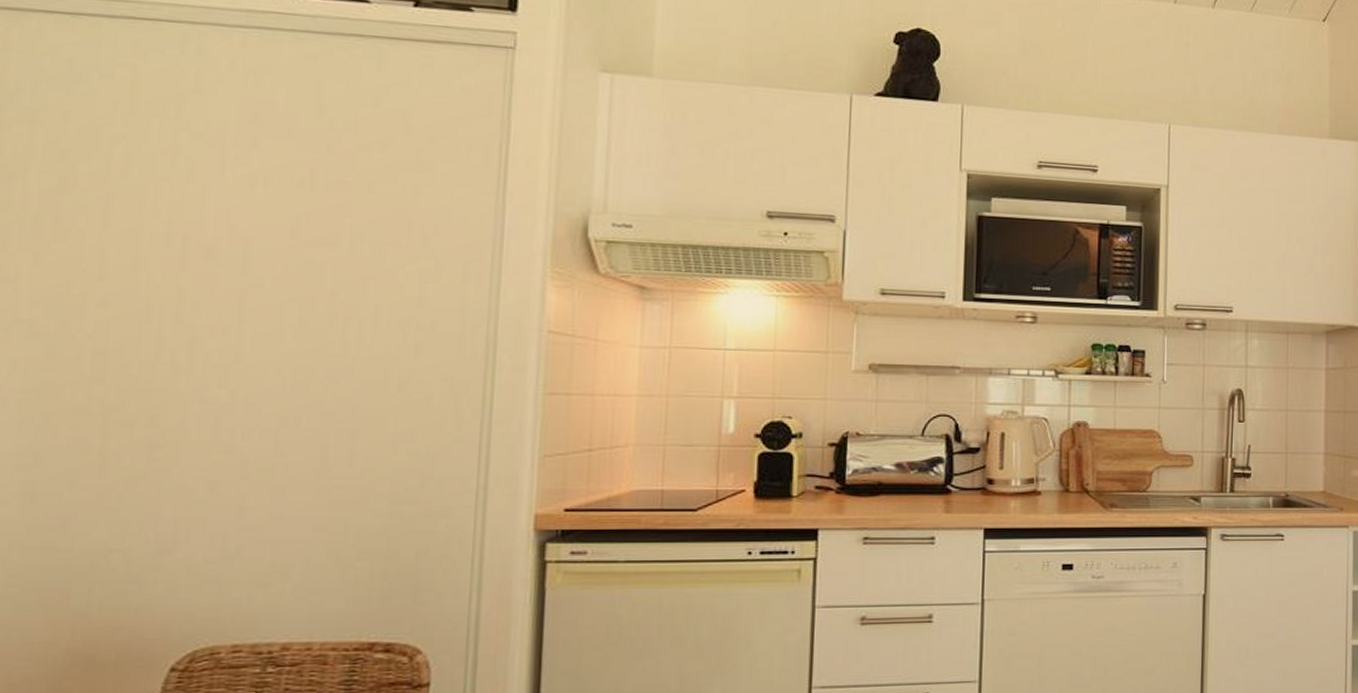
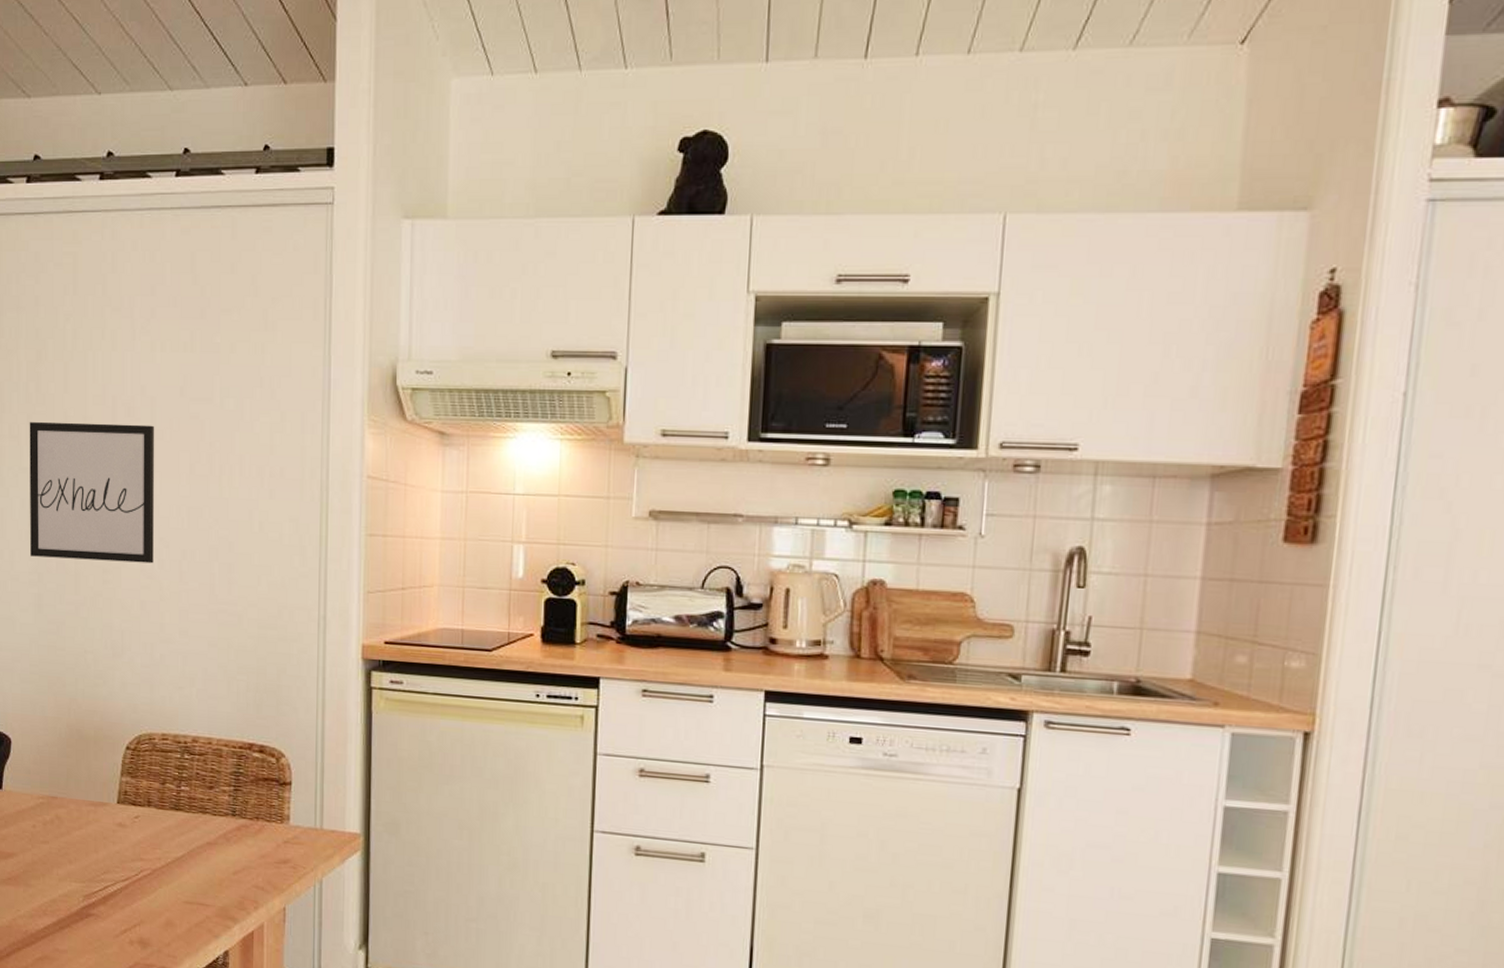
wall art: none [22,262,247,435] -> present [29,422,154,564]

